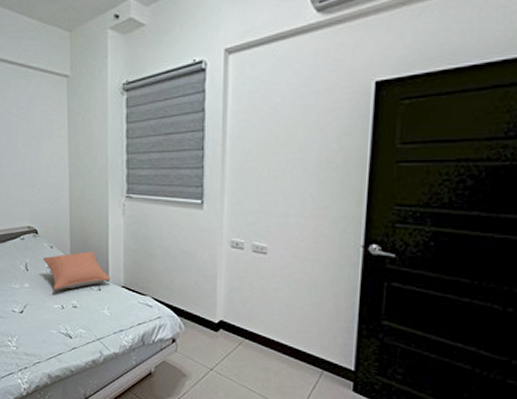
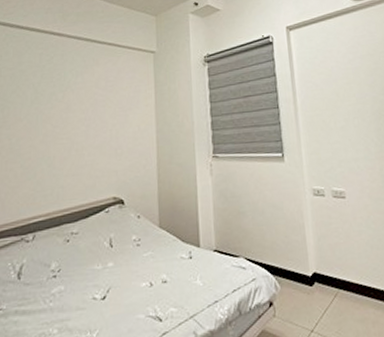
pillow: present [43,251,111,290] -> none [129,215,202,265]

